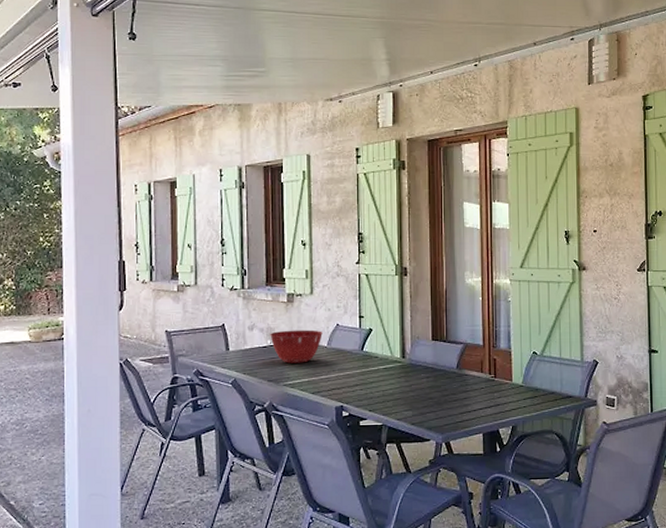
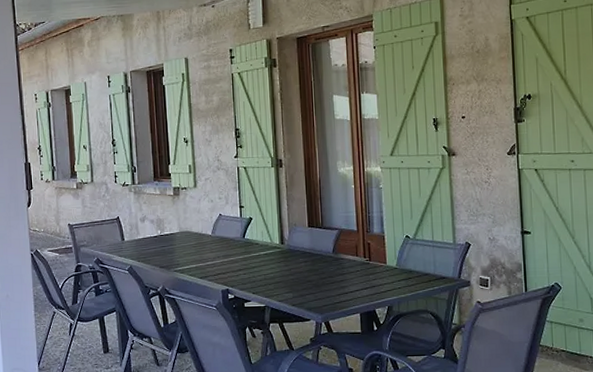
mixing bowl: present [270,330,323,363] -> none [160,220,207,251]

